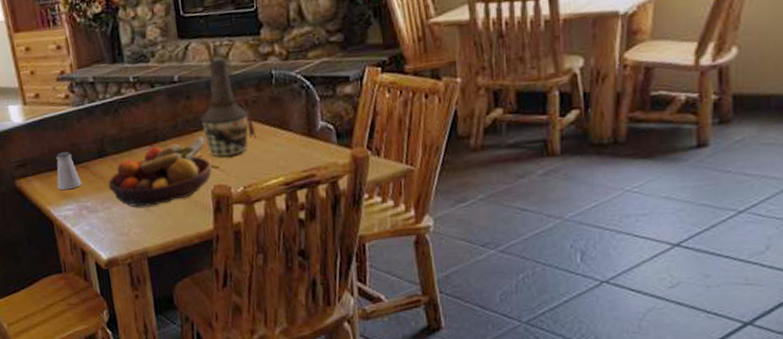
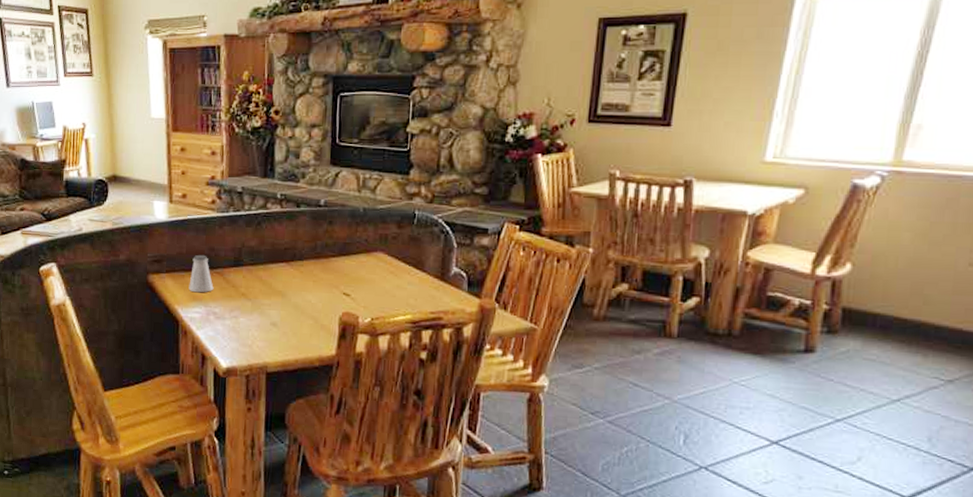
fruit bowl: present [108,135,212,207] -> none [239,261,343,323]
bottle: present [200,57,256,158] -> none [339,189,391,288]

